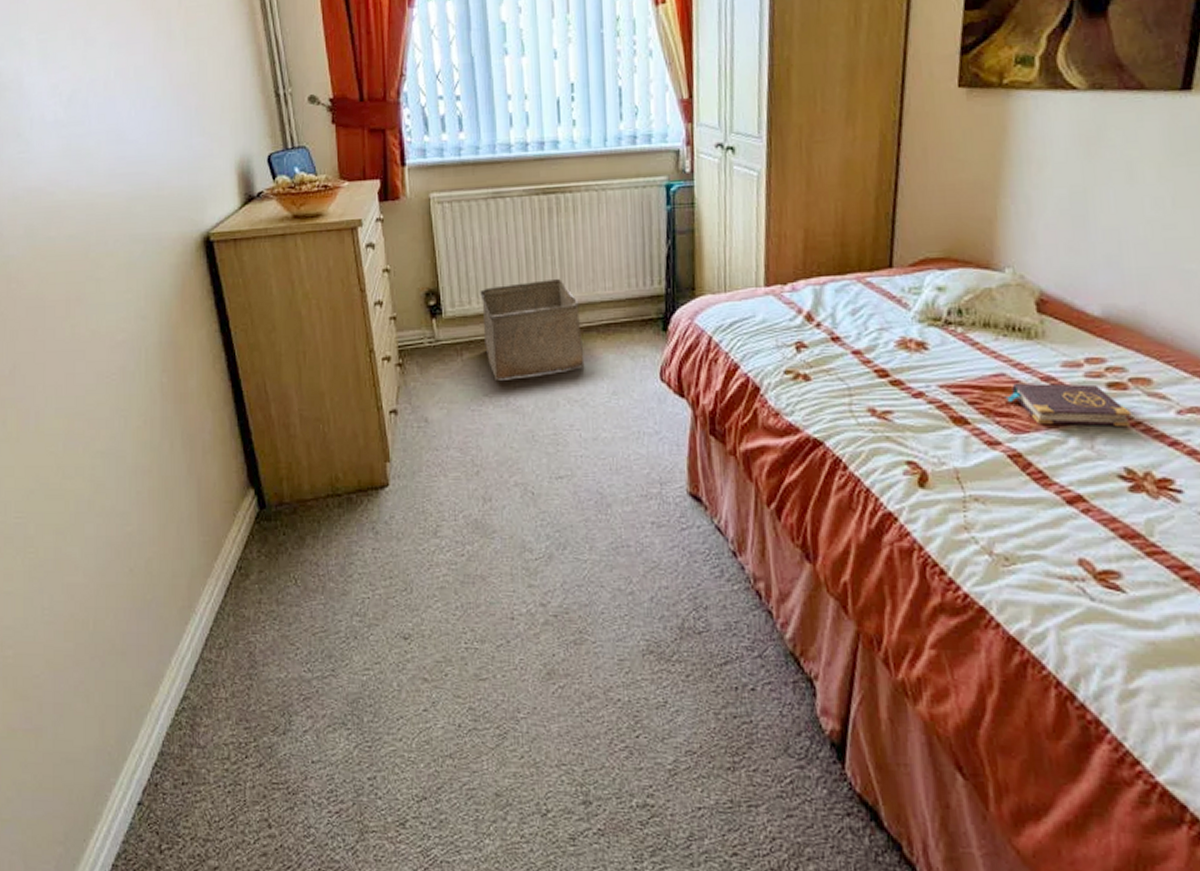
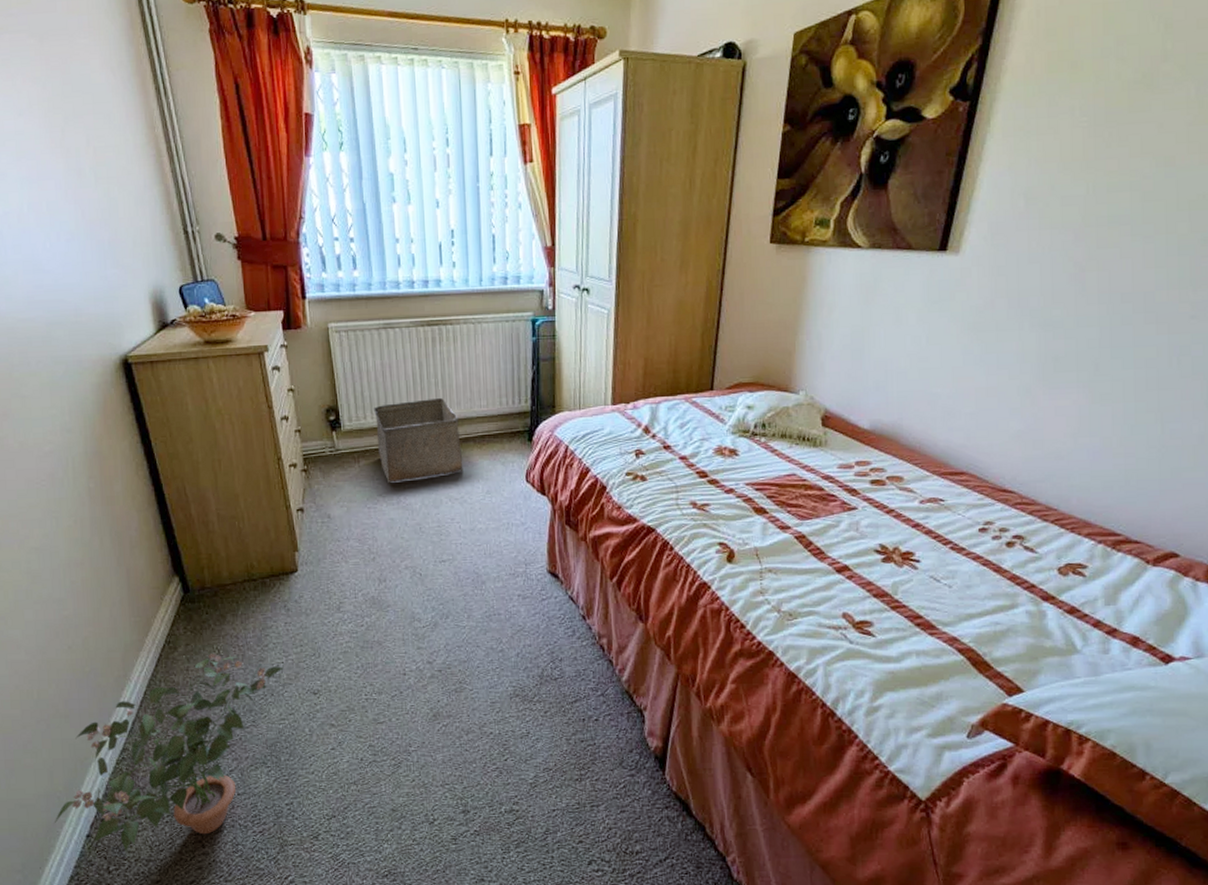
potted plant: none [102,579,370,828] -> present [54,649,284,853]
book: present [1005,382,1132,428] -> none [795,480,887,514]

